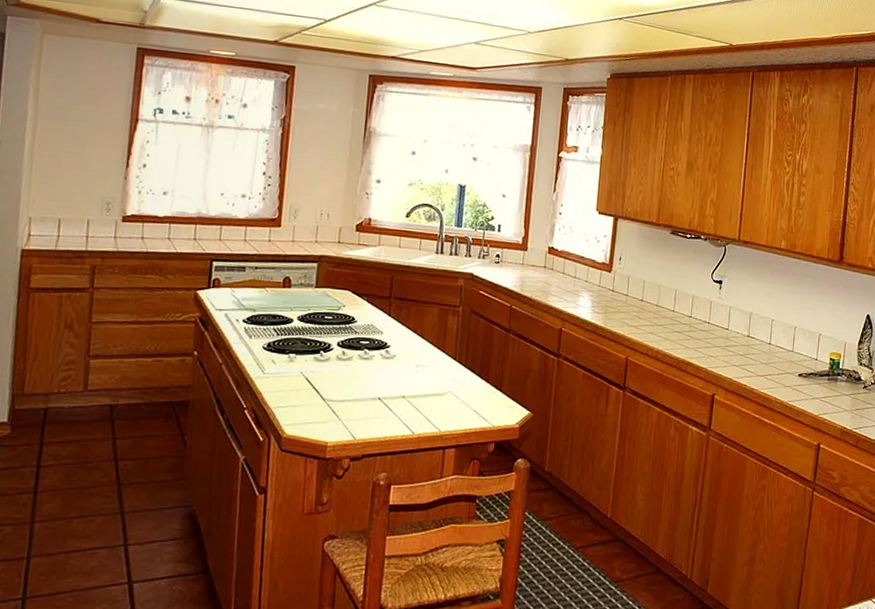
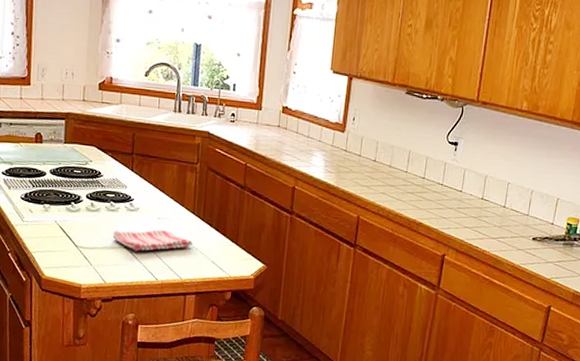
dish towel: none [365,378,453,403] -> present [112,230,193,252]

